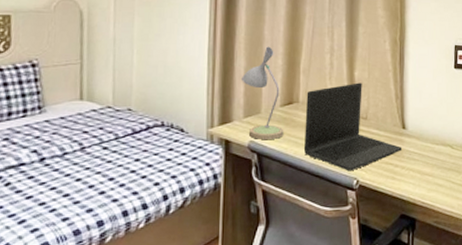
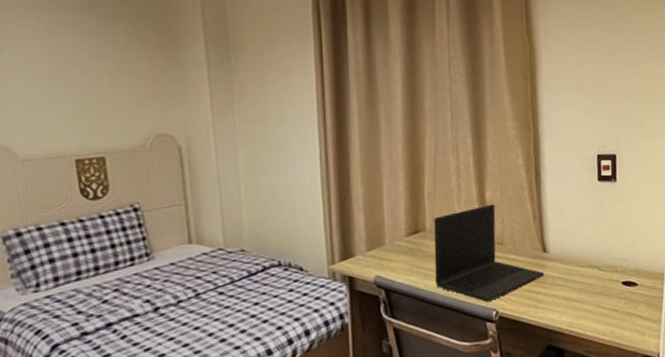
desk lamp: present [242,46,284,140] -> none [361,171,412,274]

